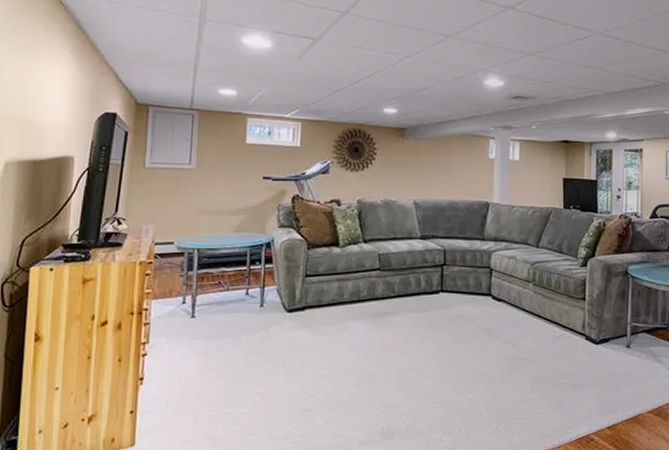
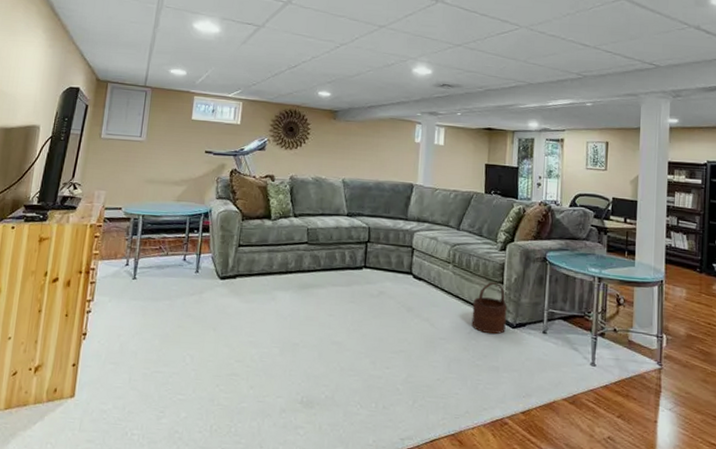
wooden bucket: none [554,299,590,352] -> present [471,282,507,335]

